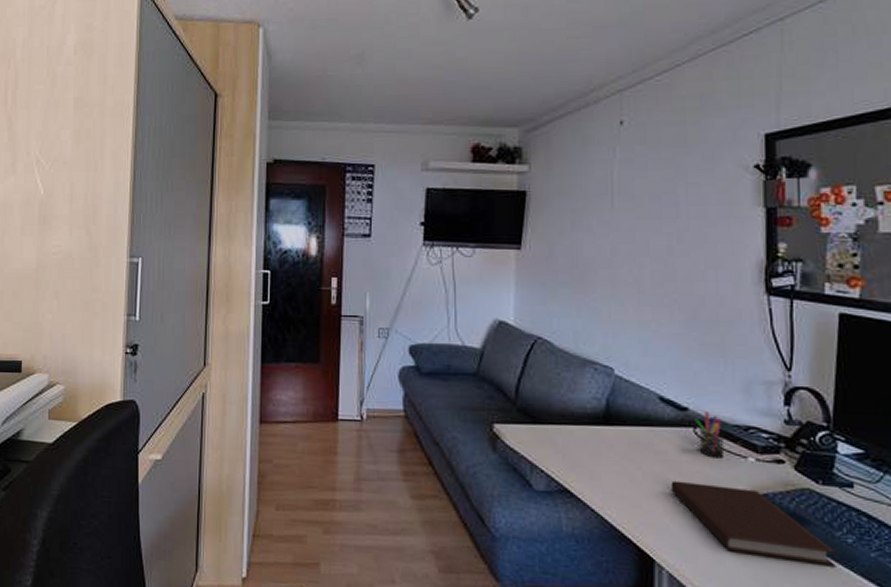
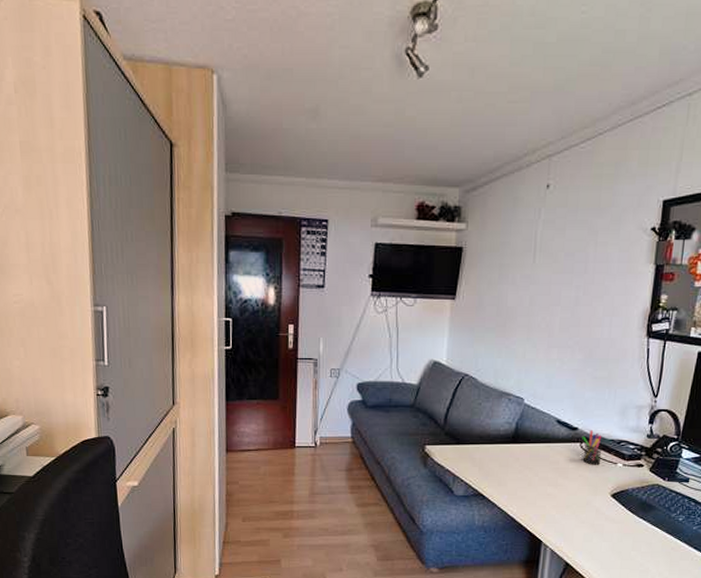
notebook: present [671,480,836,567] -> none [559,483,670,538]

